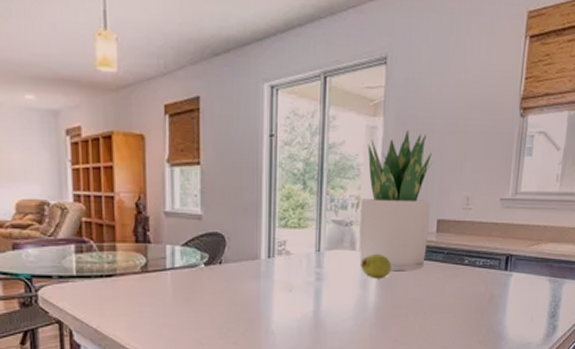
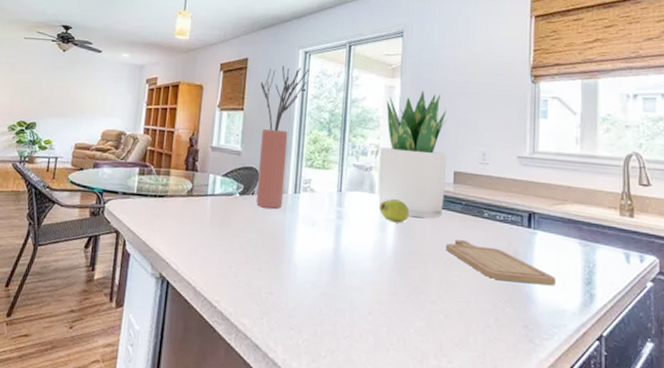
vase: none [219,105,278,278] -> present [256,66,310,210]
chopping board: none [426,289,525,324] -> present [445,240,555,286]

